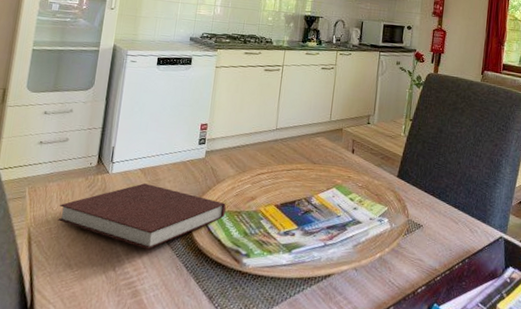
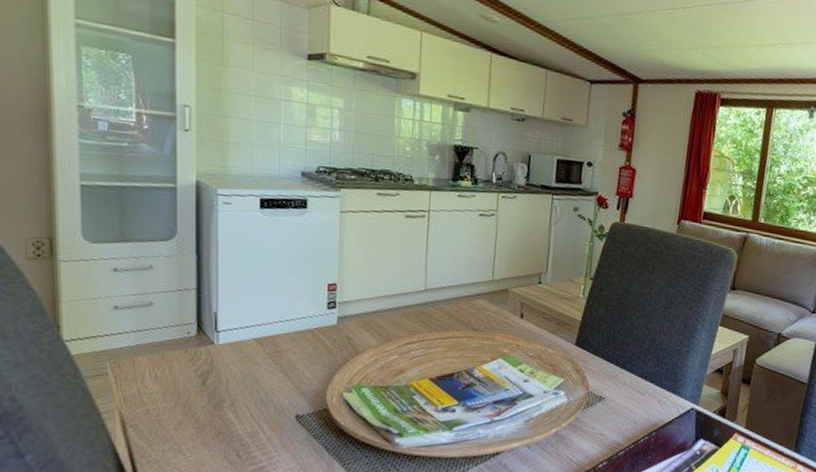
notebook: present [58,183,226,250] -> none [156,356,369,431]

